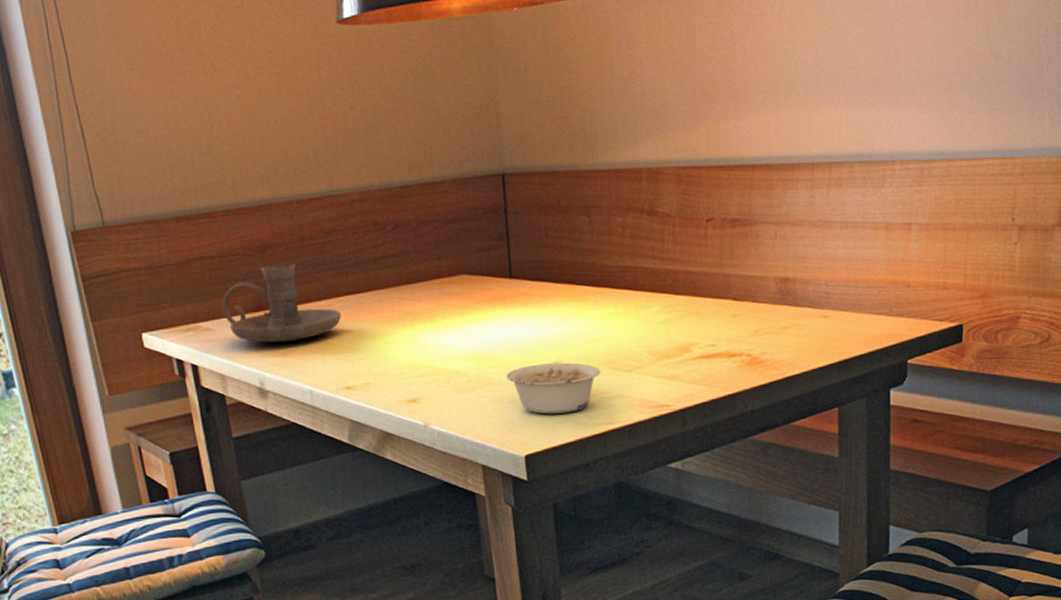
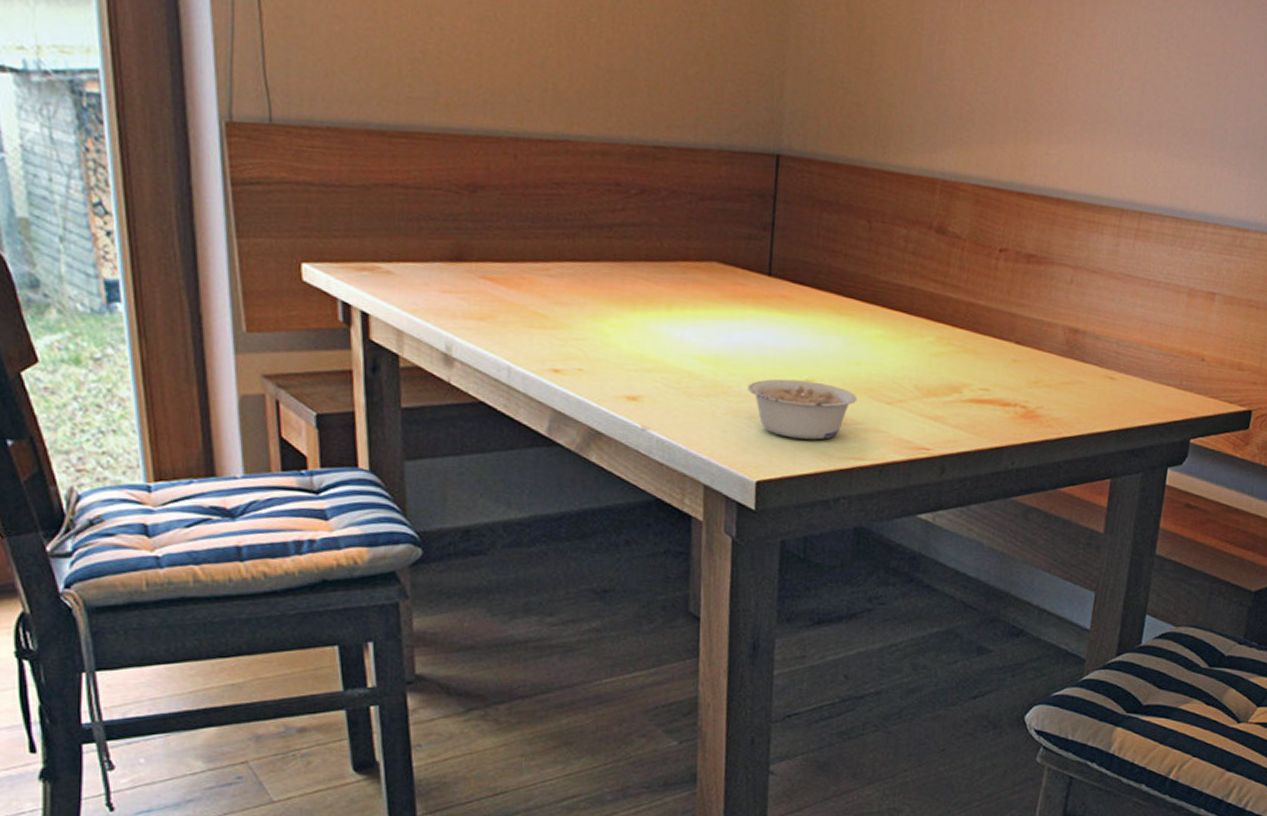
candle holder: present [222,263,342,343] -> none [411,209,561,305]

